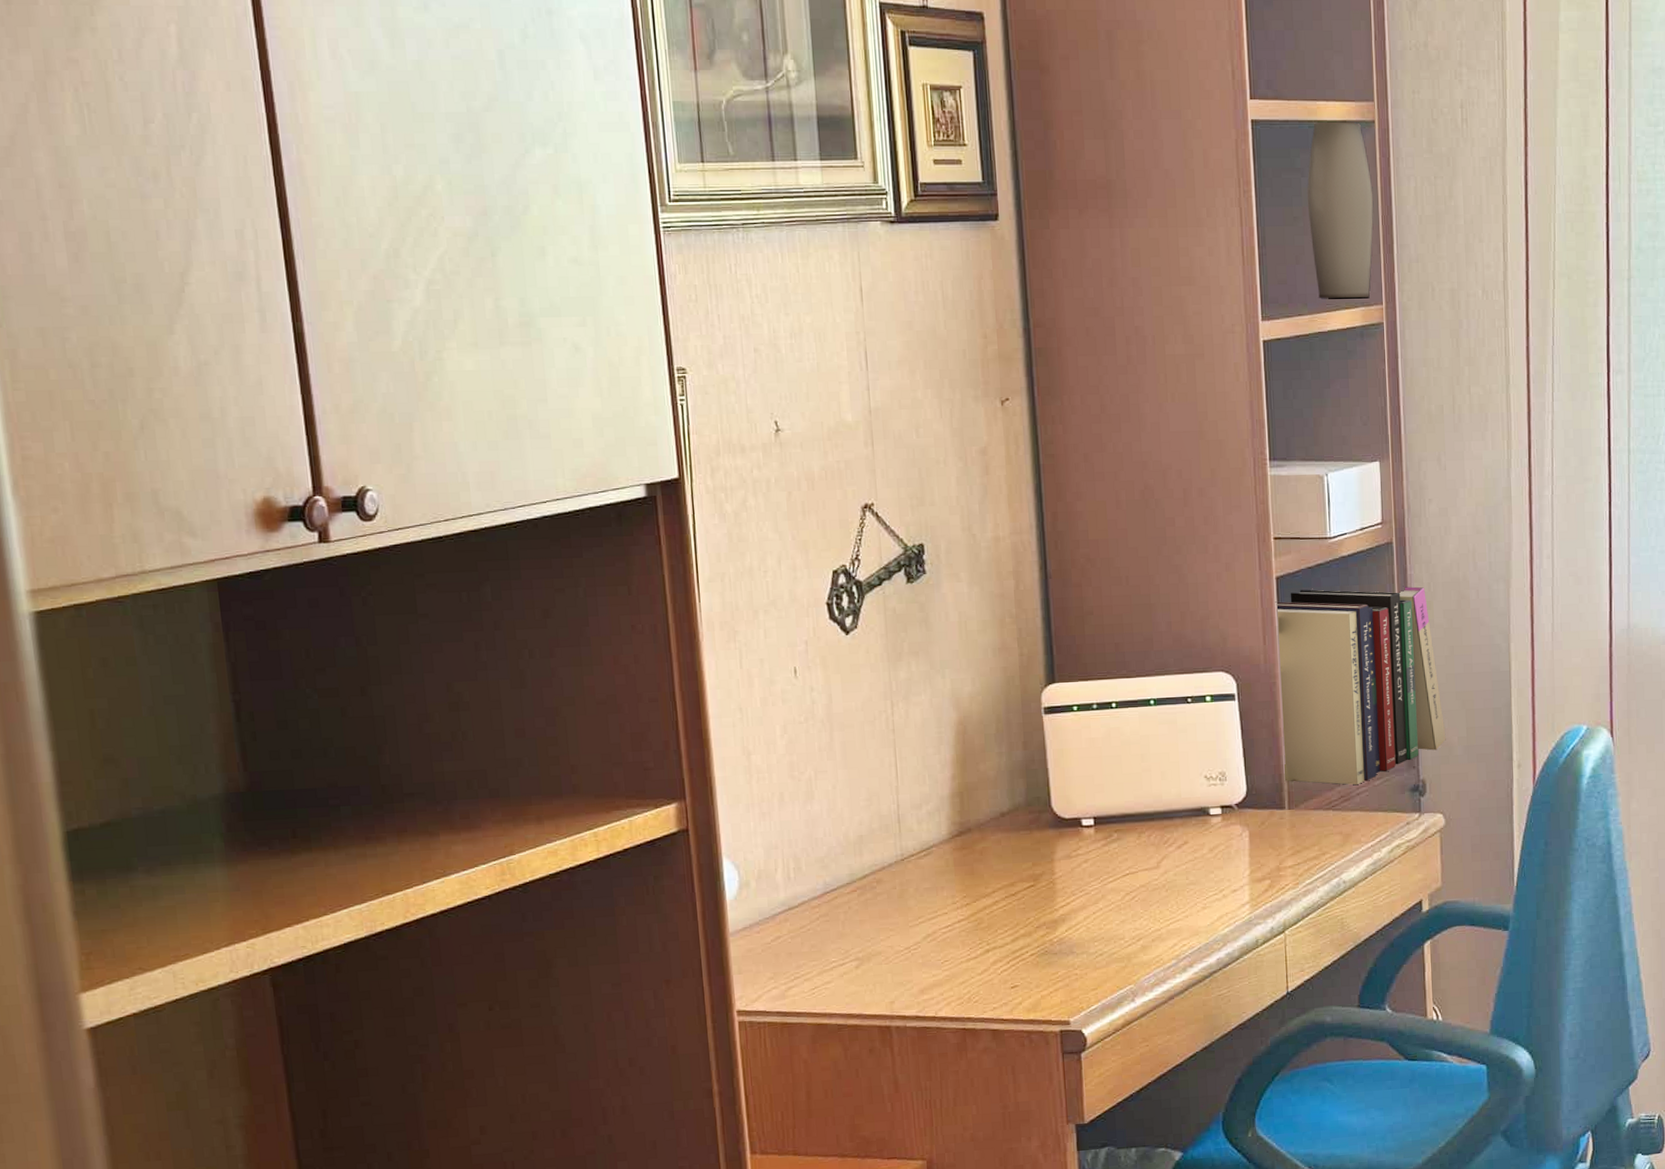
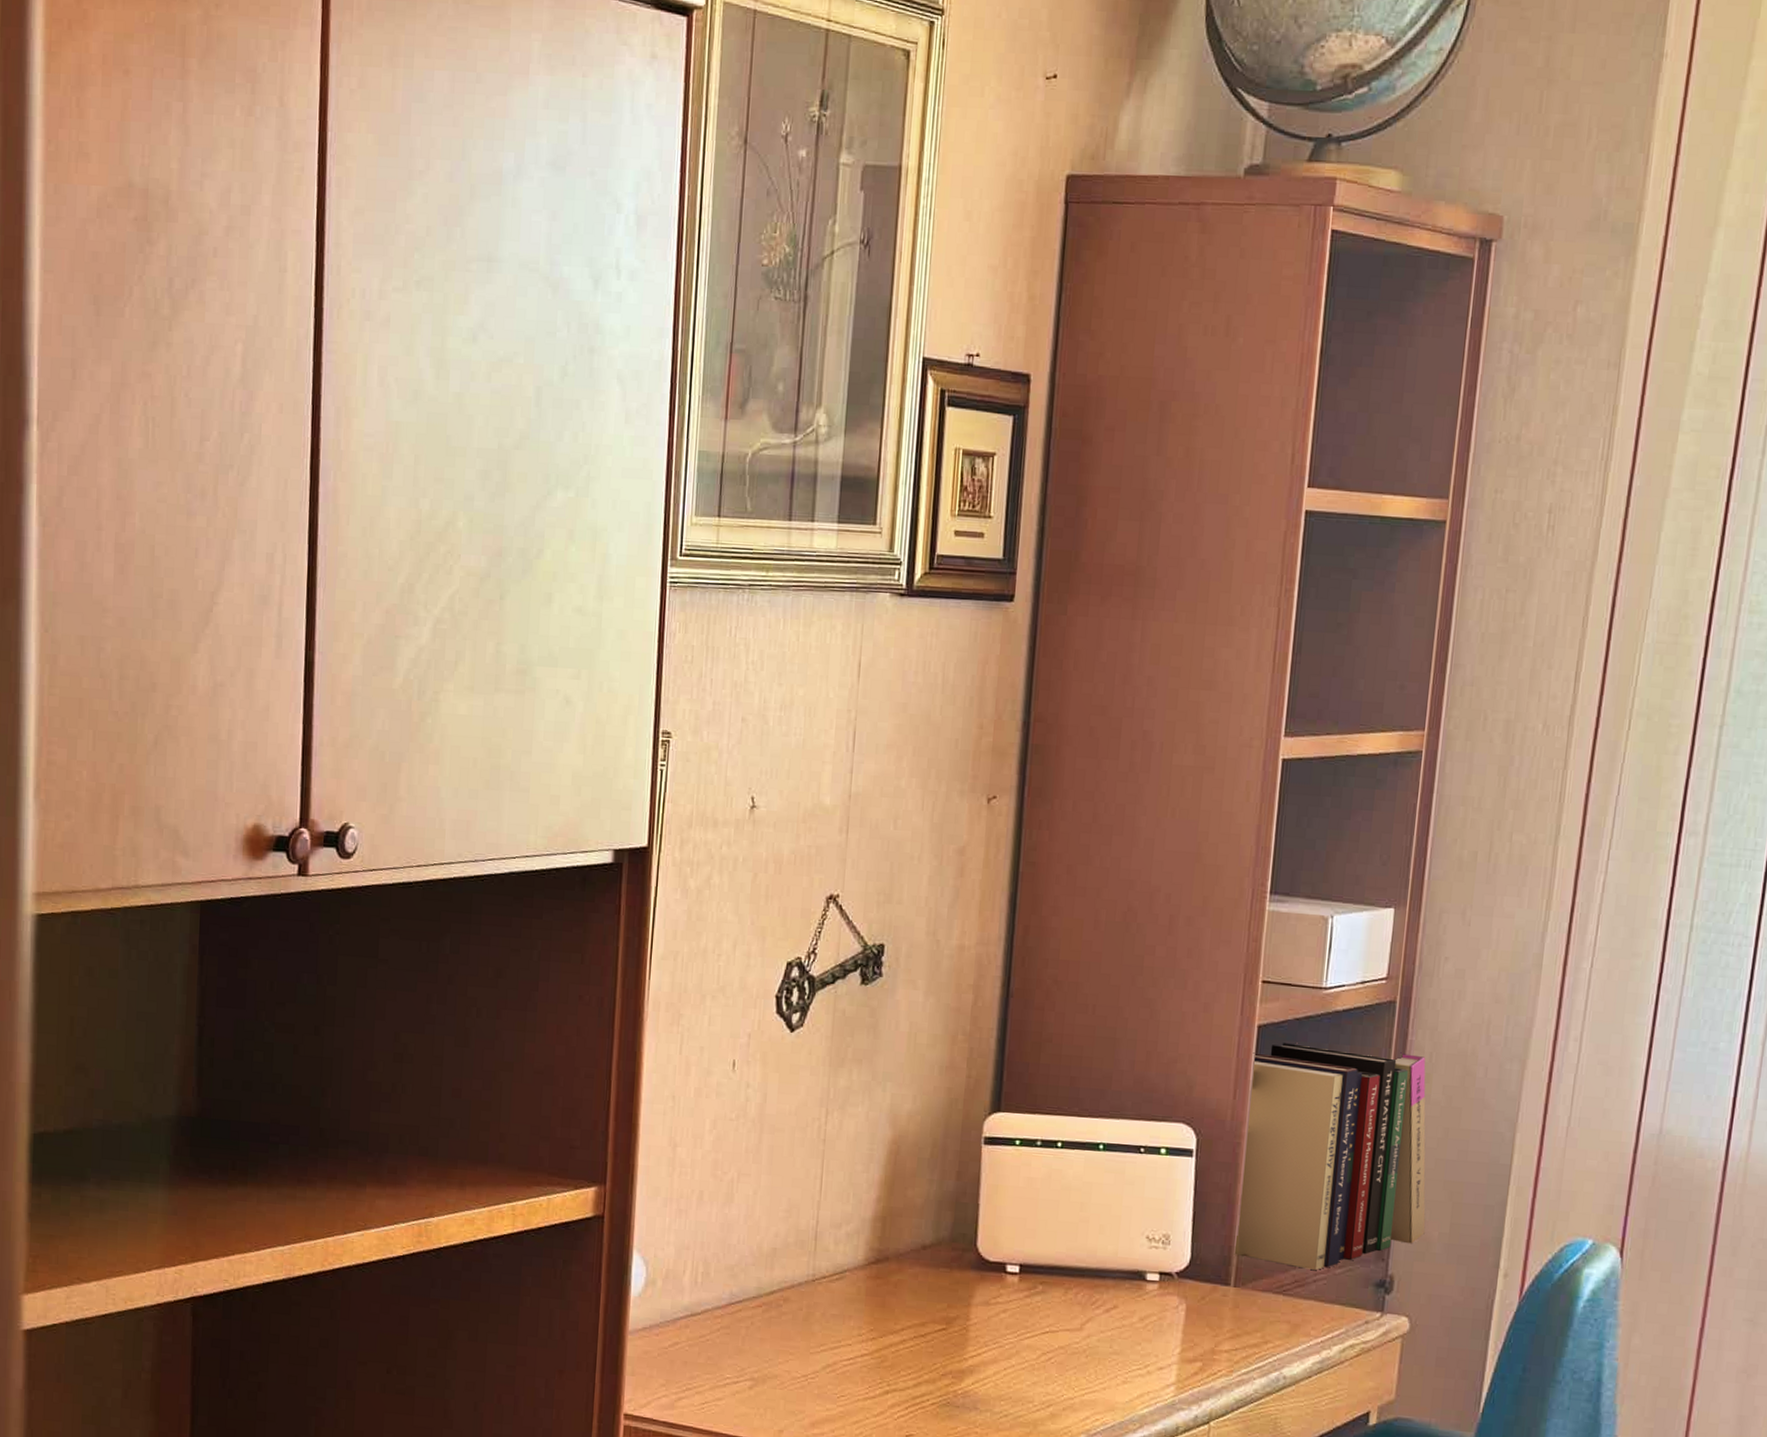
vase: present [1307,122,1374,298] -> none [1352,518,1433,721]

